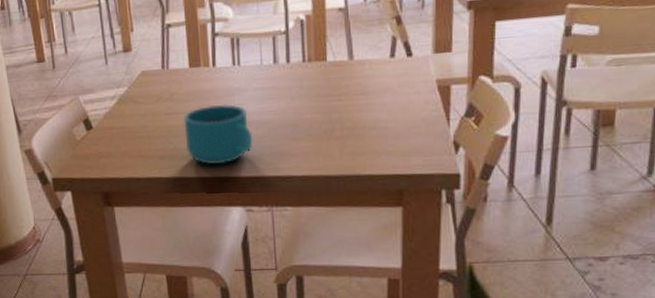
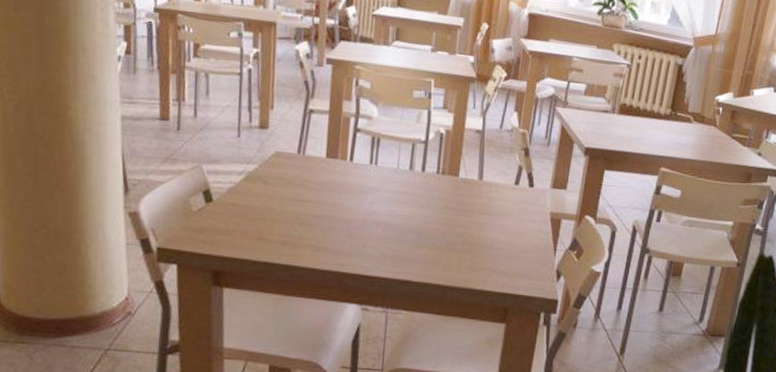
cup: present [183,104,253,164] -> none [311,198,379,260]

